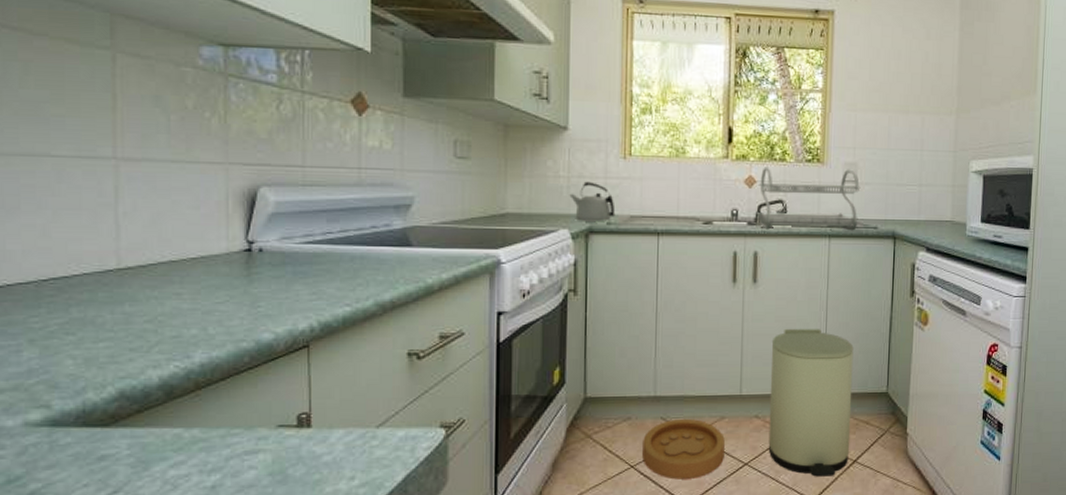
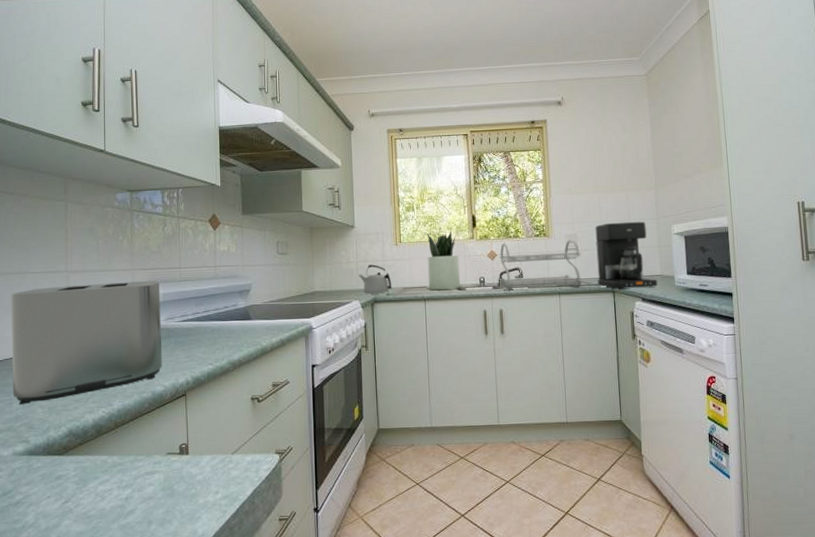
toaster: none [14,179,273,353] -> present [10,280,163,405]
pet bowl: present [642,418,725,480] -> none [424,444,490,495]
planter: none [659,144,711,223] -> present [425,230,464,291]
pedal bin: present [768,328,854,477] -> none [520,369,594,493]
coffee maker: none [876,151,947,235] -> present [595,221,658,289]

